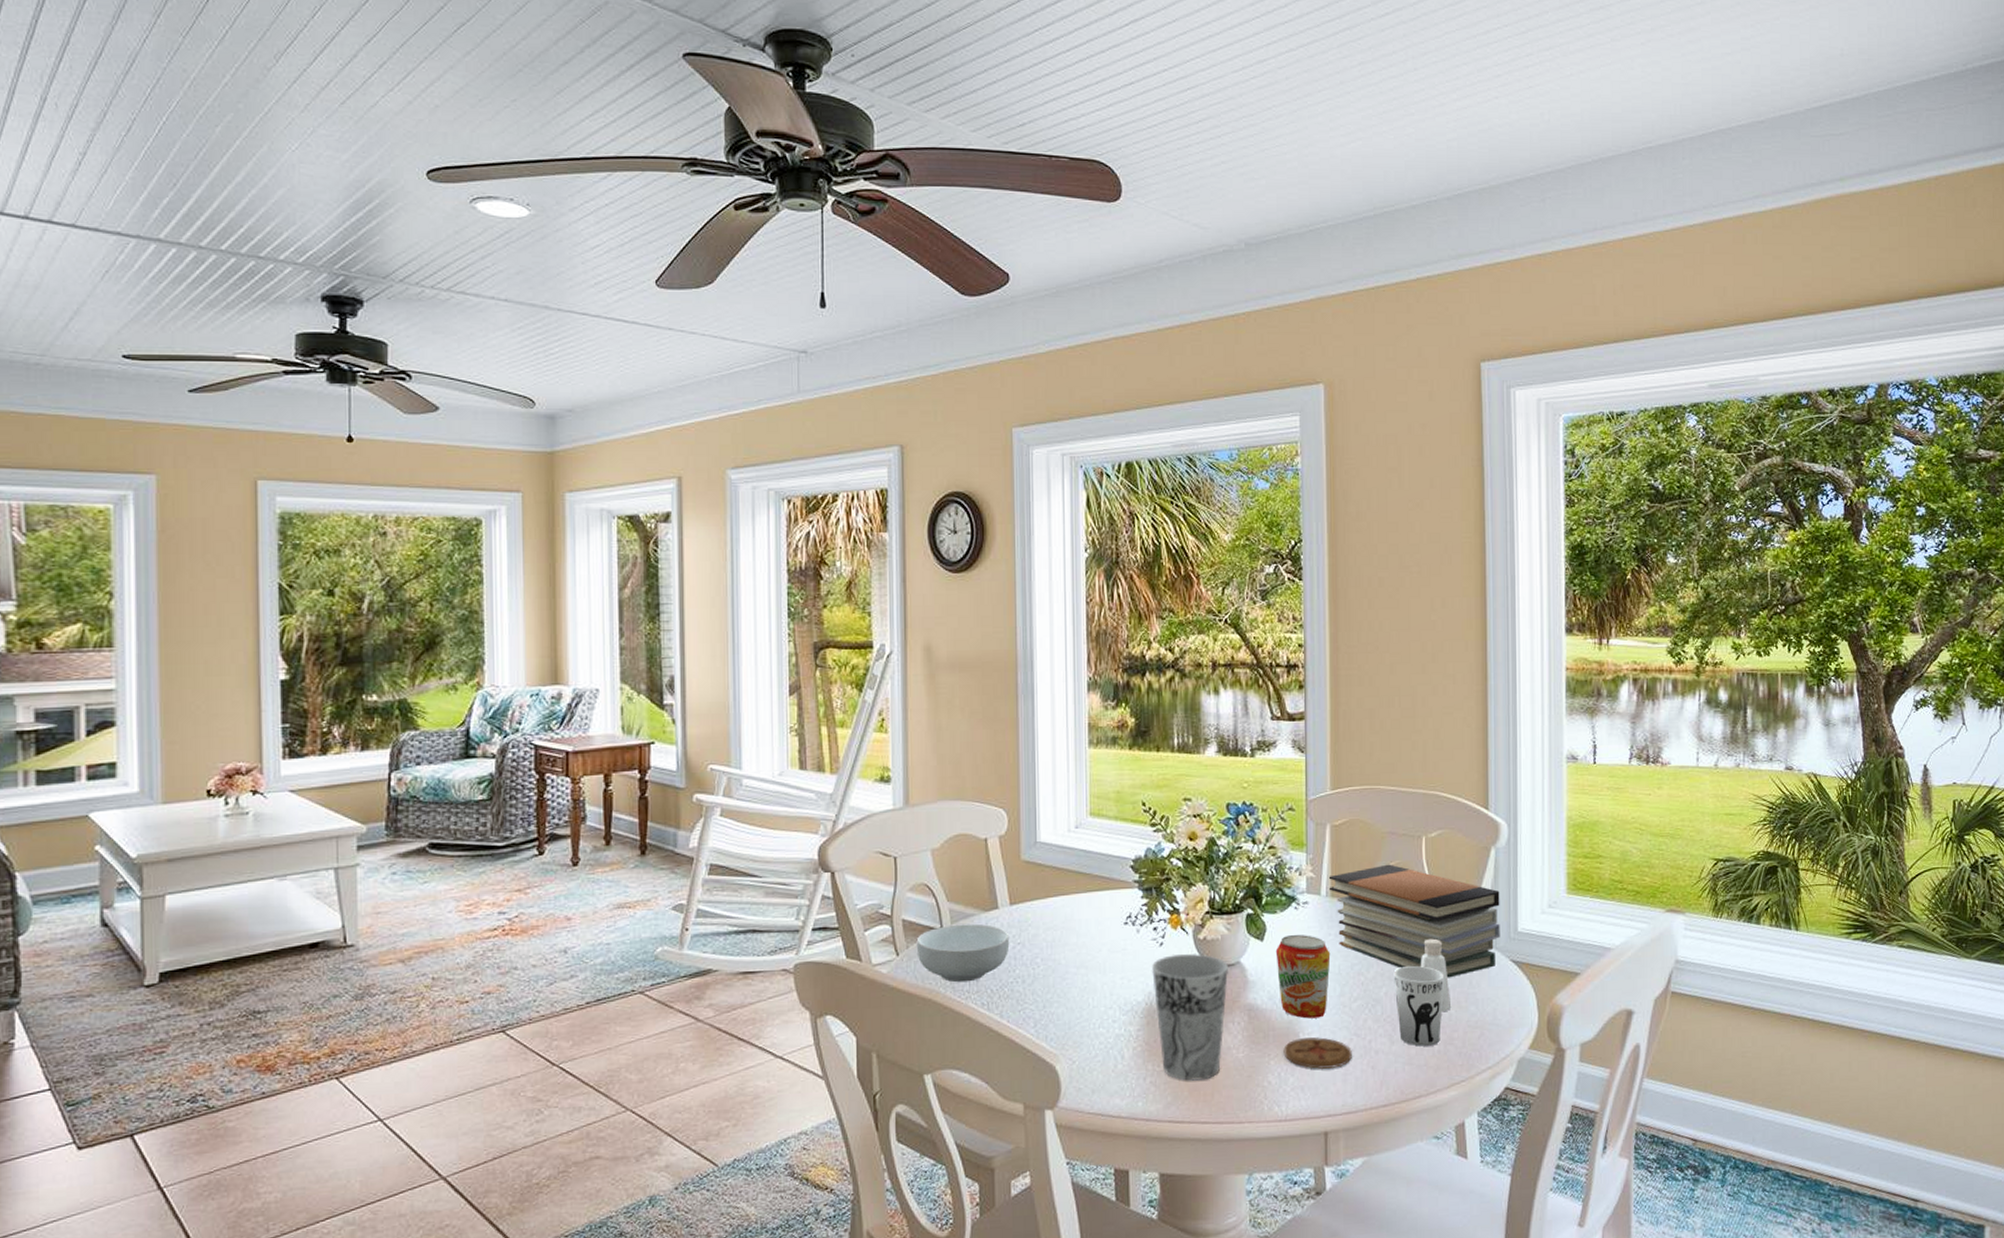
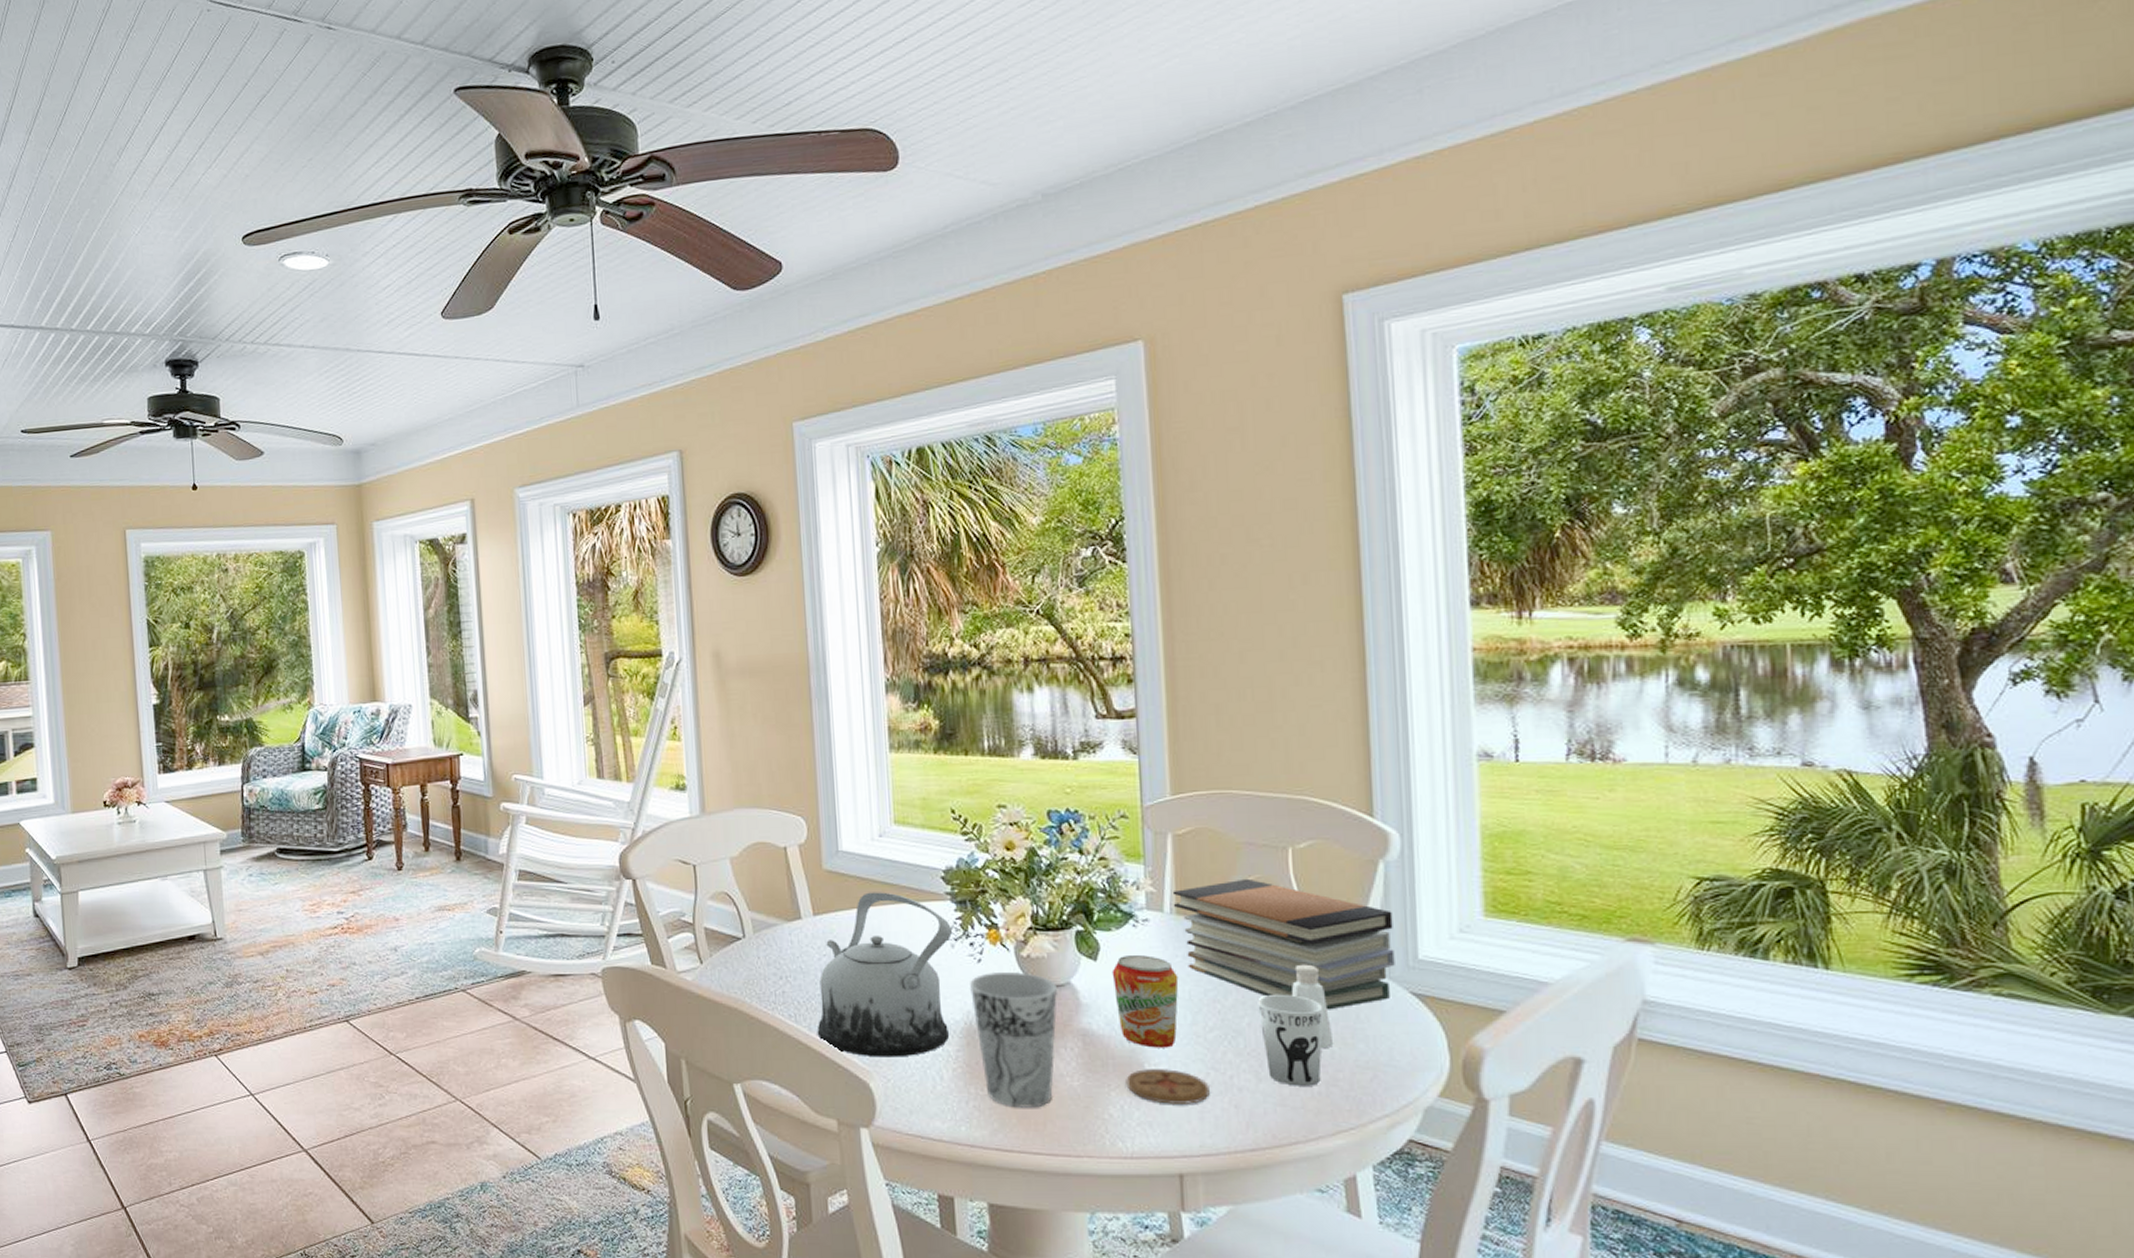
cereal bowl: present [916,923,1010,983] -> none [719,933,815,993]
teapot: none [1008,881,1138,1041] -> present [817,892,952,1058]

